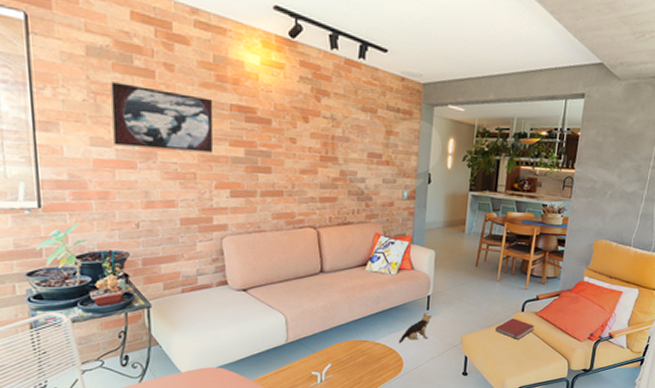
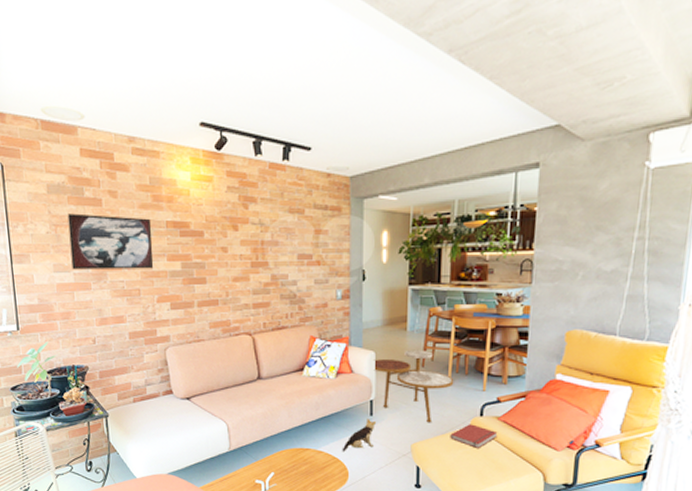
side table: none [433,250,503,317] -> present [374,349,454,423]

